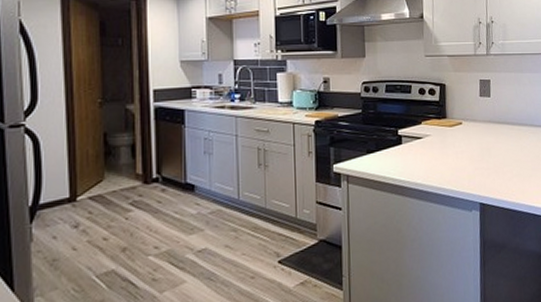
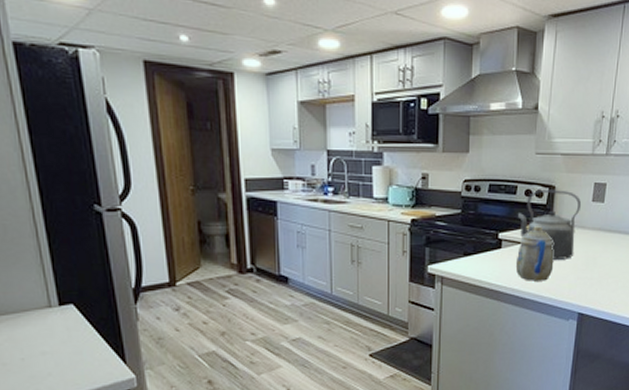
kettle: none [414,87,471,152] -> present [518,189,582,259]
teapot: none [416,121,452,175] -> present [515,226,554,281]

